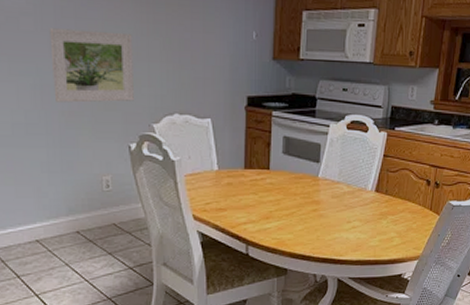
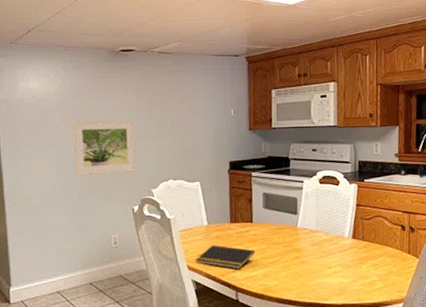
notepad: none [202,193,271,221] -> present [195,245,256,269]

